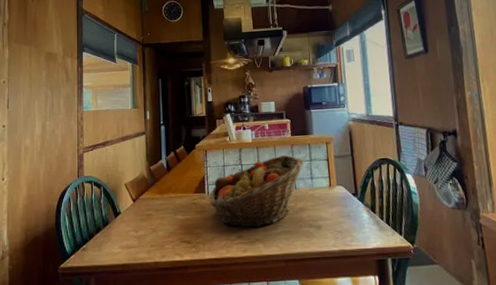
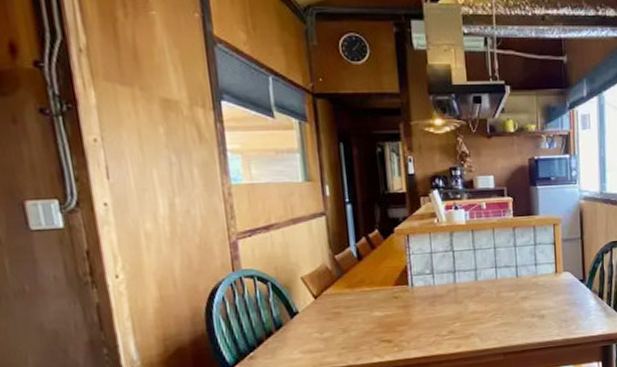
fruit basket: present [209,155,305,229] -> none [413,239,529,322]

